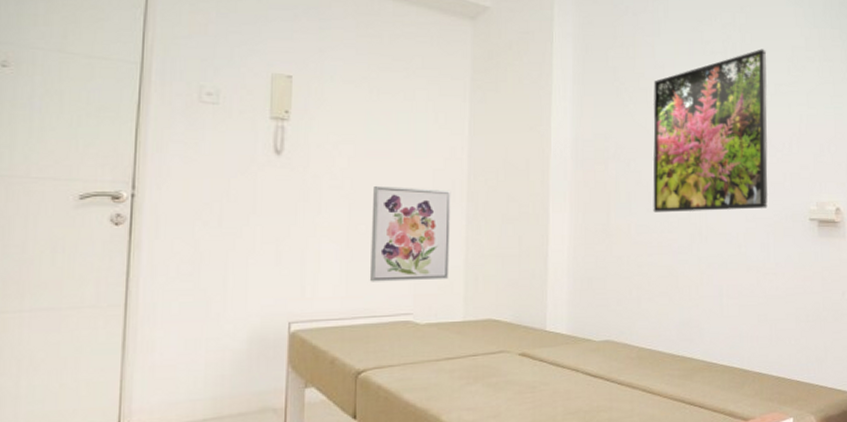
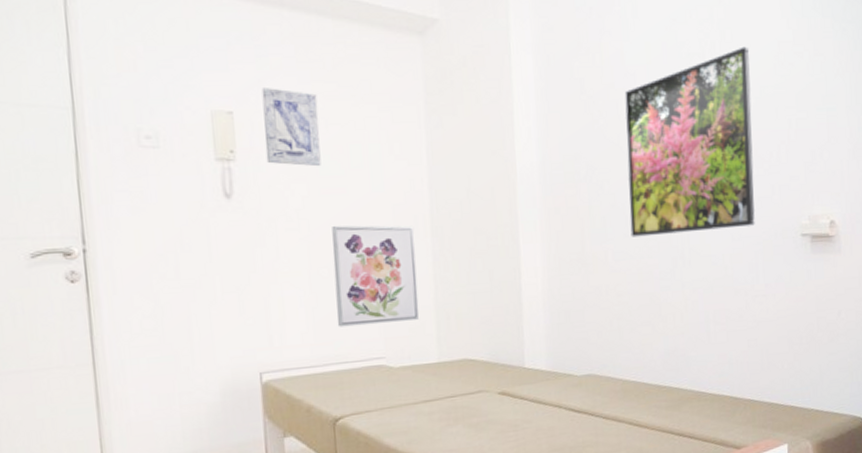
wall art: none [318,57,372,131] -> present [261,88,321,167]

